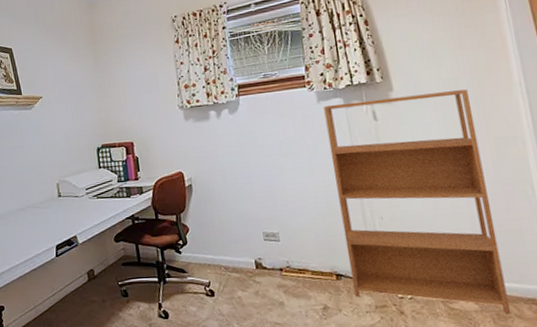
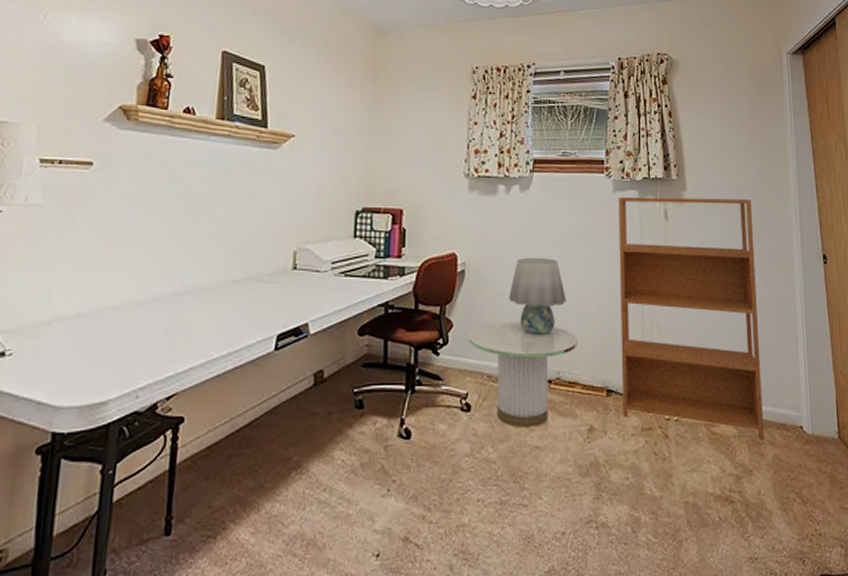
side table: none [203,223,302,308] -> present [468,322,578,427]
table lamp: none [233,167,286,232] -> present [509,257,566,335]

